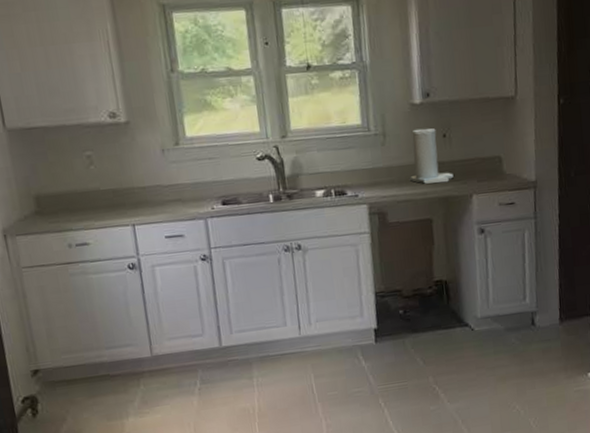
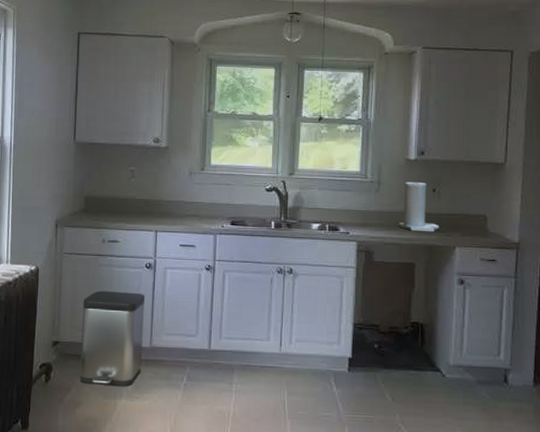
pedal bin: none [59,298,146,409] -> present [80,290,146,387]

